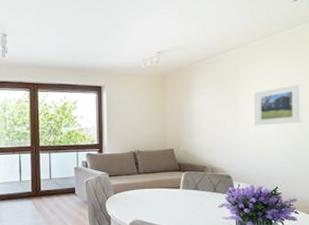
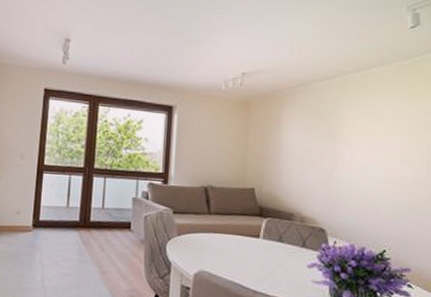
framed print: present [254,83,302,126] -> none [357,125,419,174]

